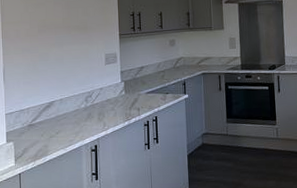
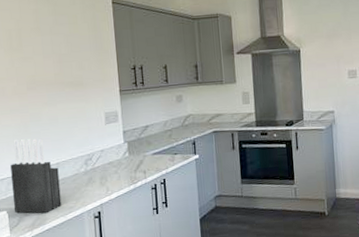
knife block: none [19,76,63,146] -> present [10,138,62,214]

